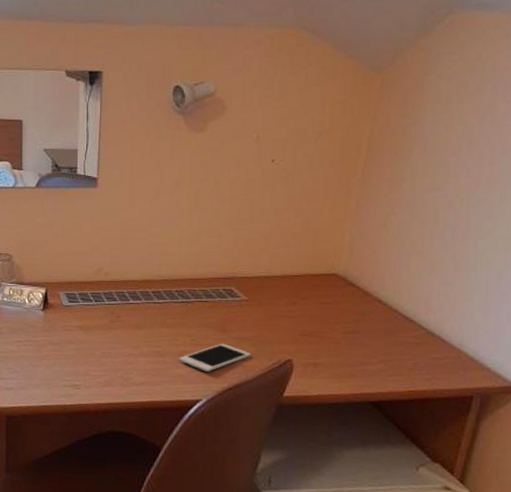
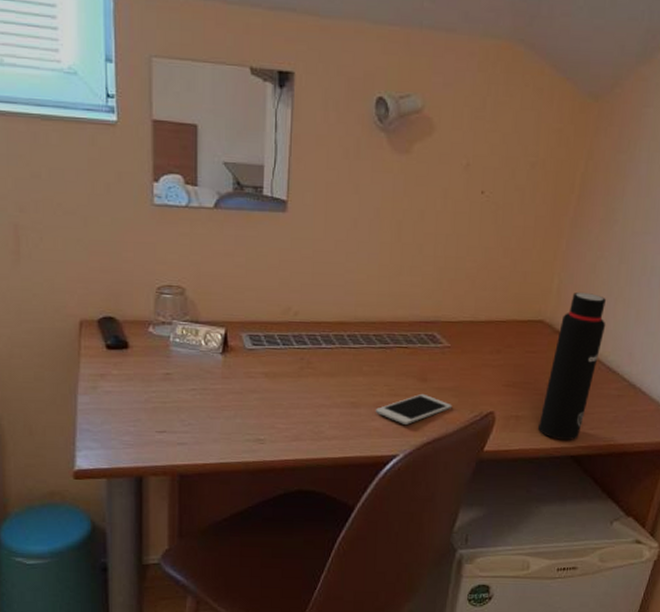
water bottle: none [337,247,400,387] -> present [538,293,606,440]

